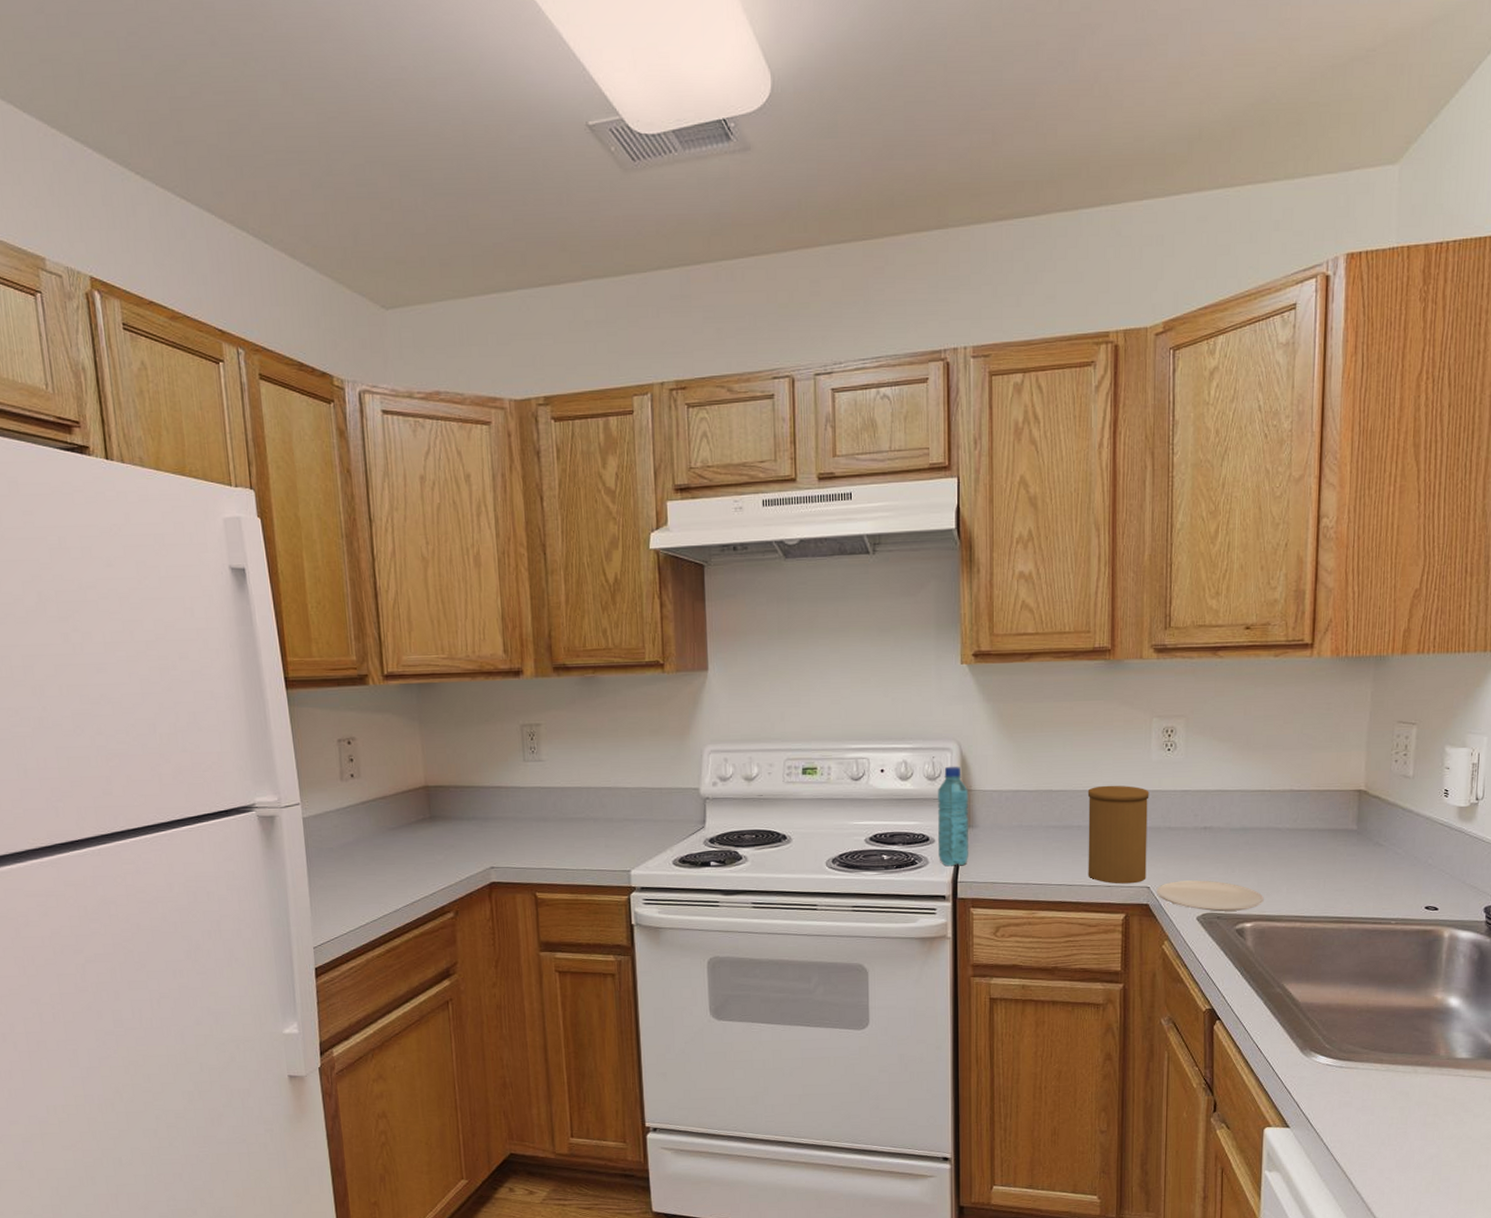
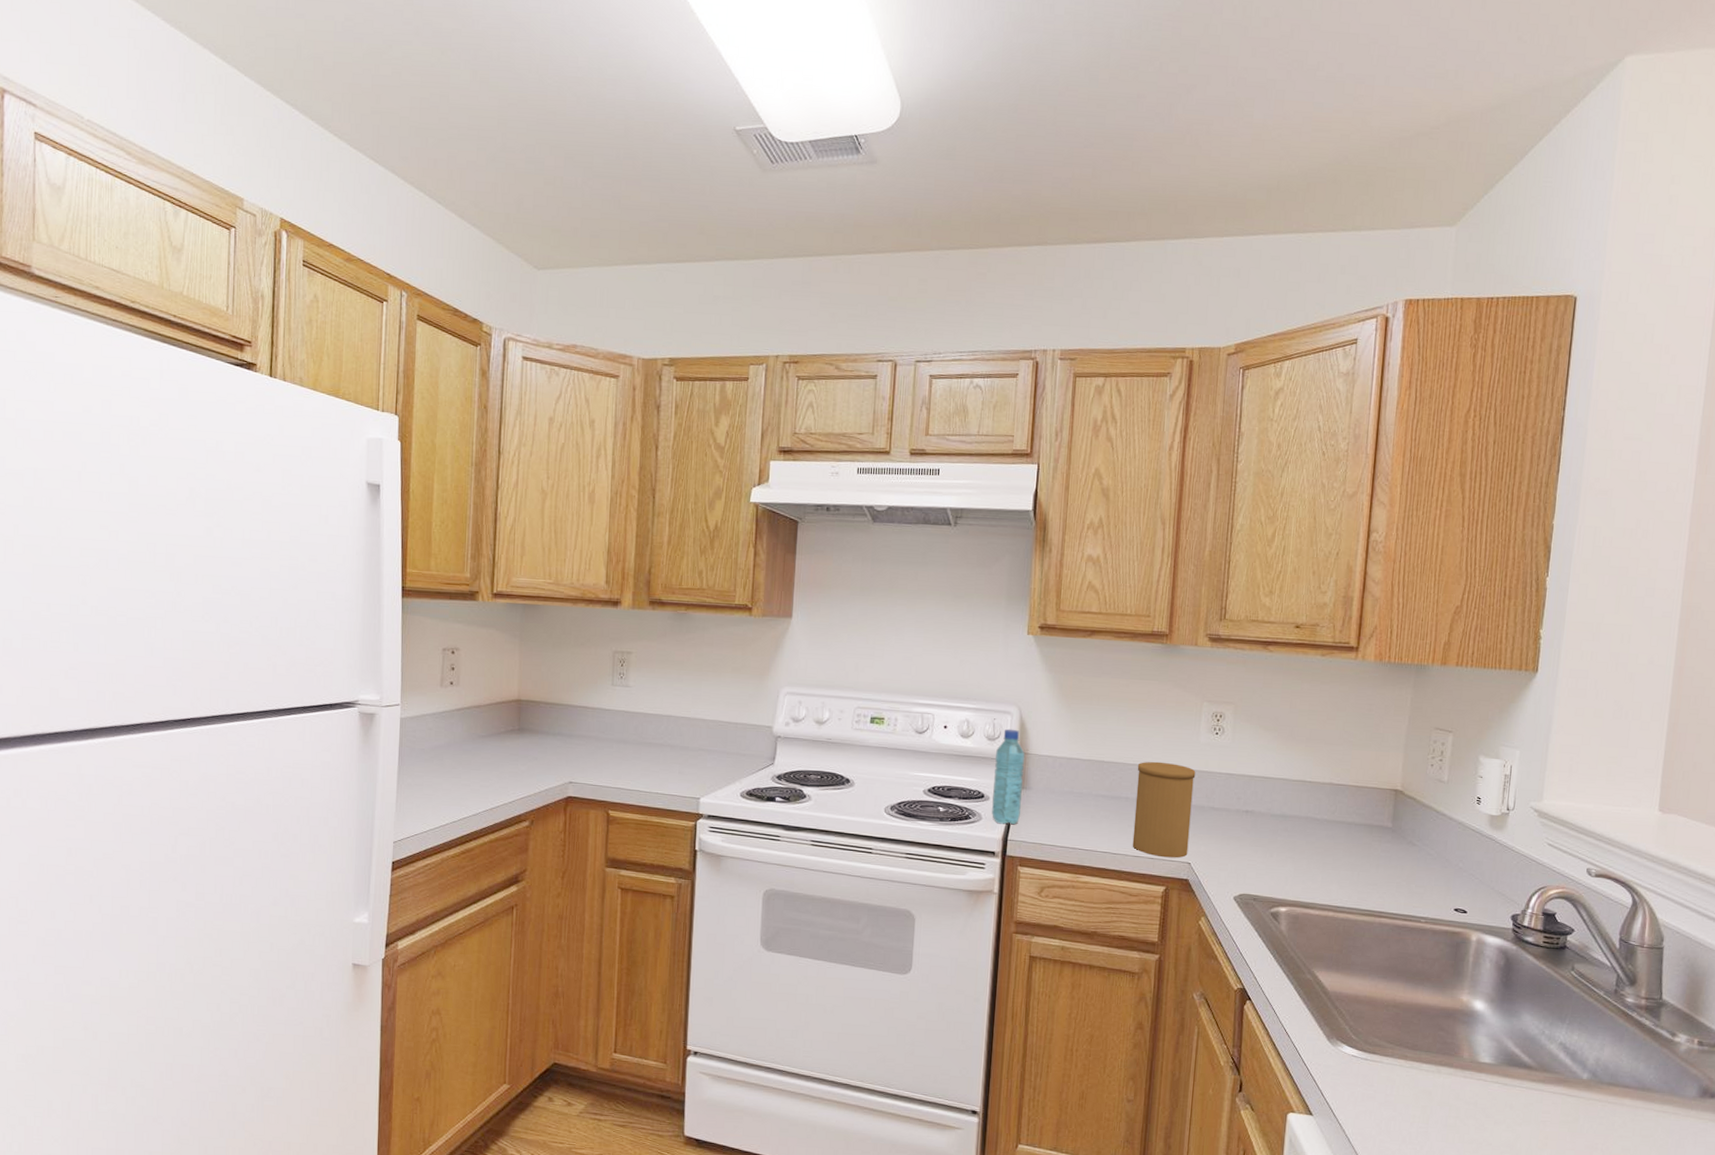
plate: present [1156,880,1264,912] -> none [1196,860,1300,895]

